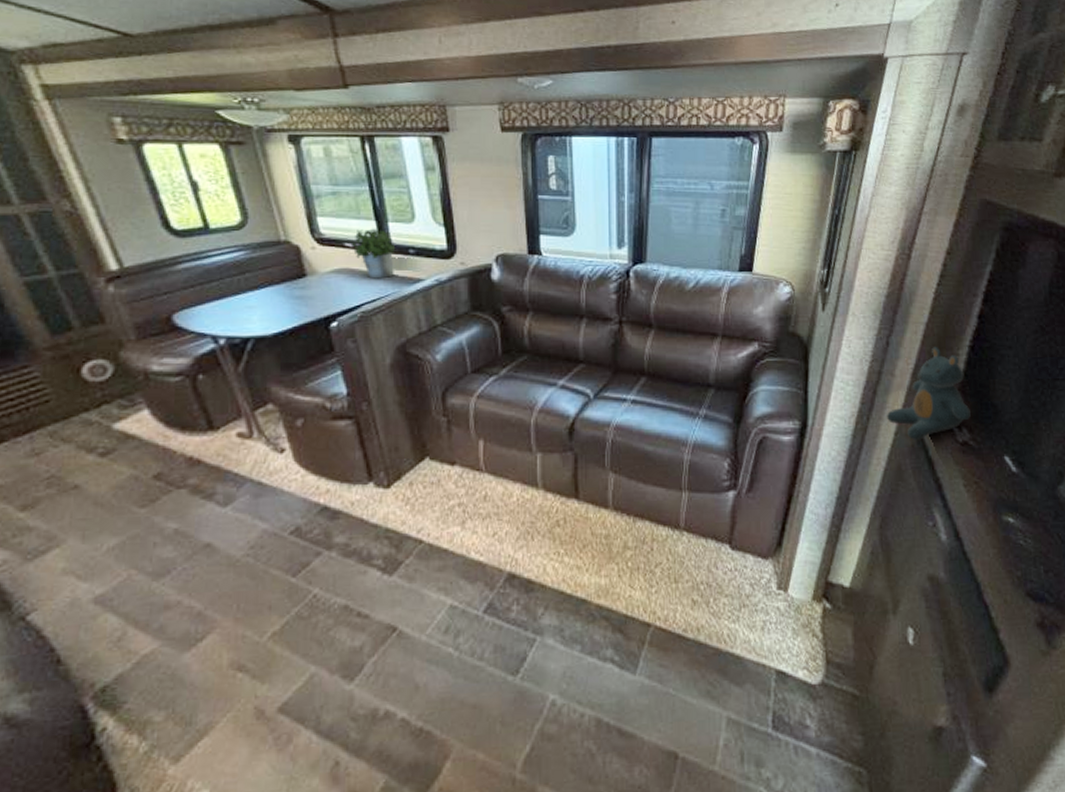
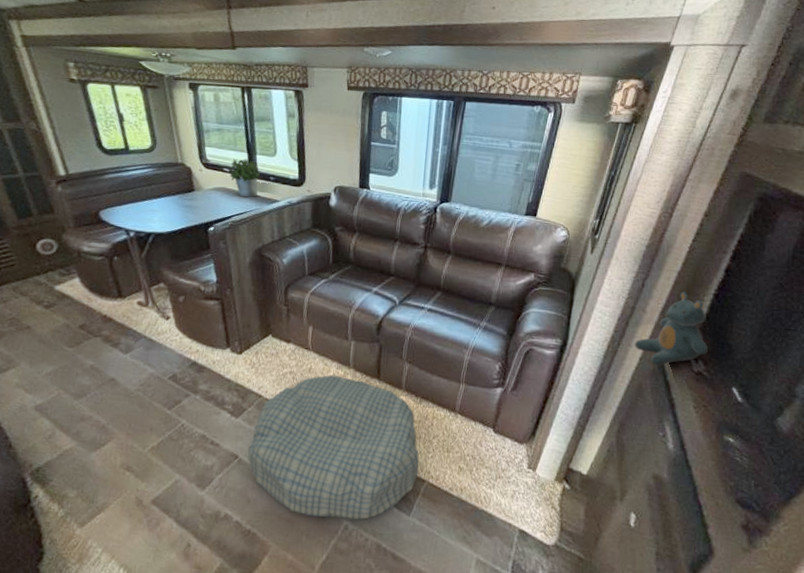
dog bed: none [409,500,641,696] -> present [247,375,419,521]

